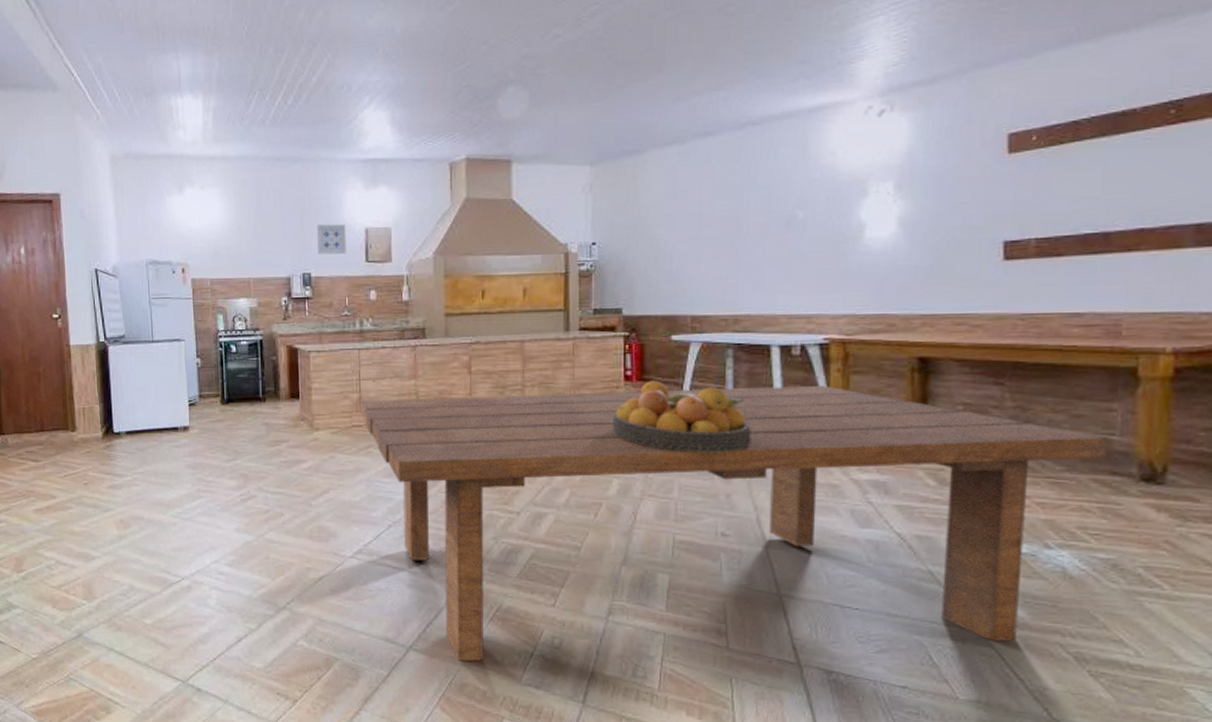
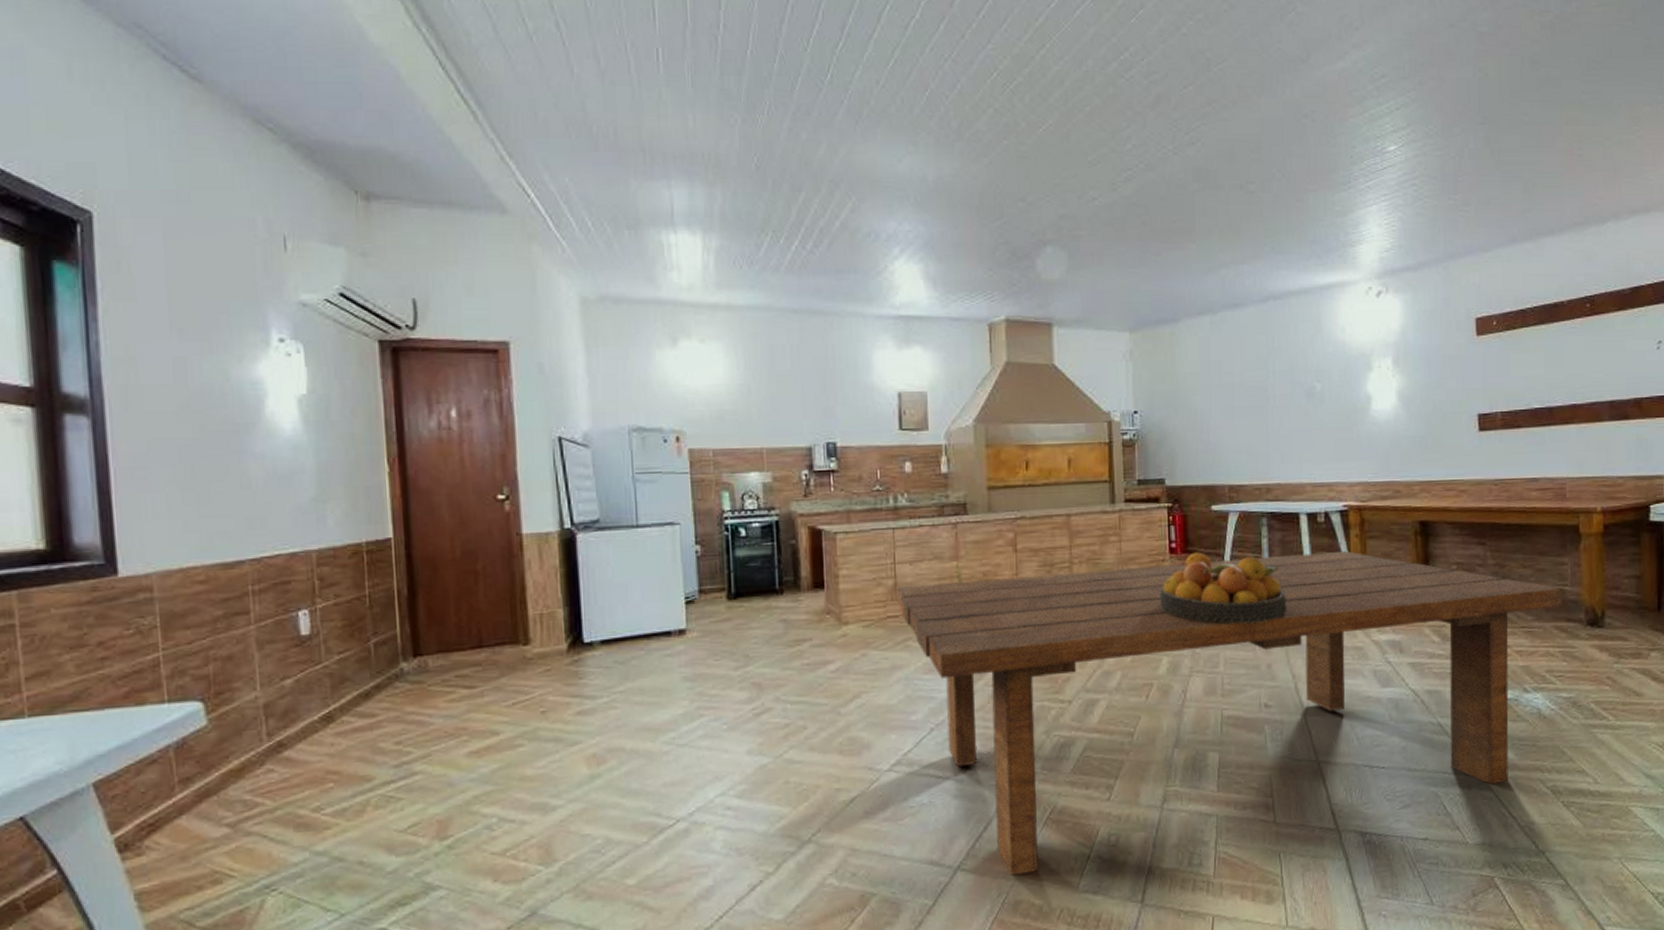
wall art: present [316,223,346,255] -> none [841,386,877,421]

